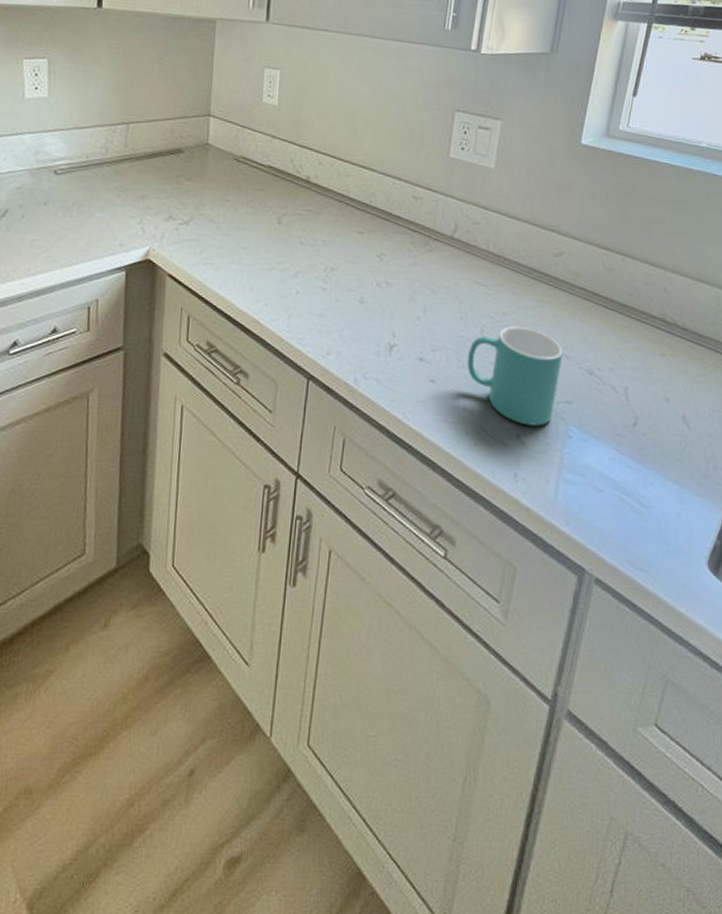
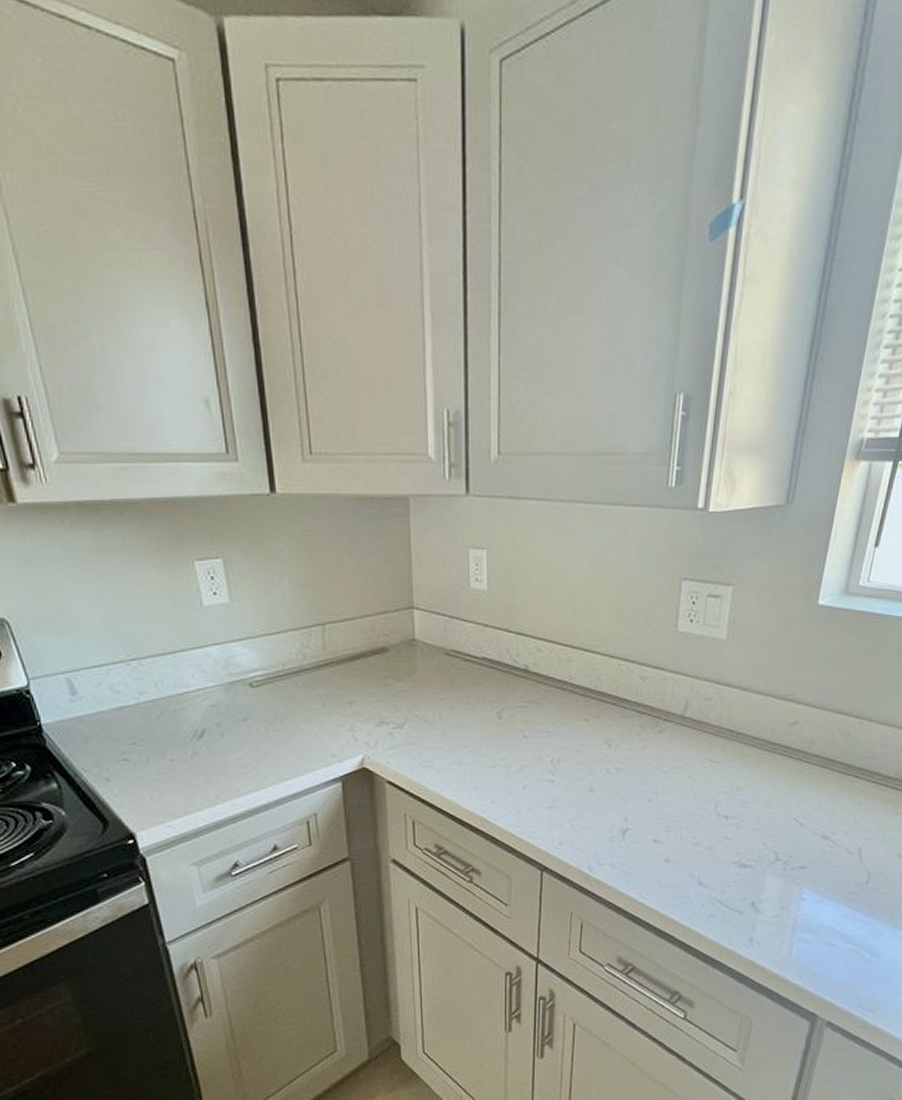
mug: present [467,327,563,426] -> none [701,800,798,893]

